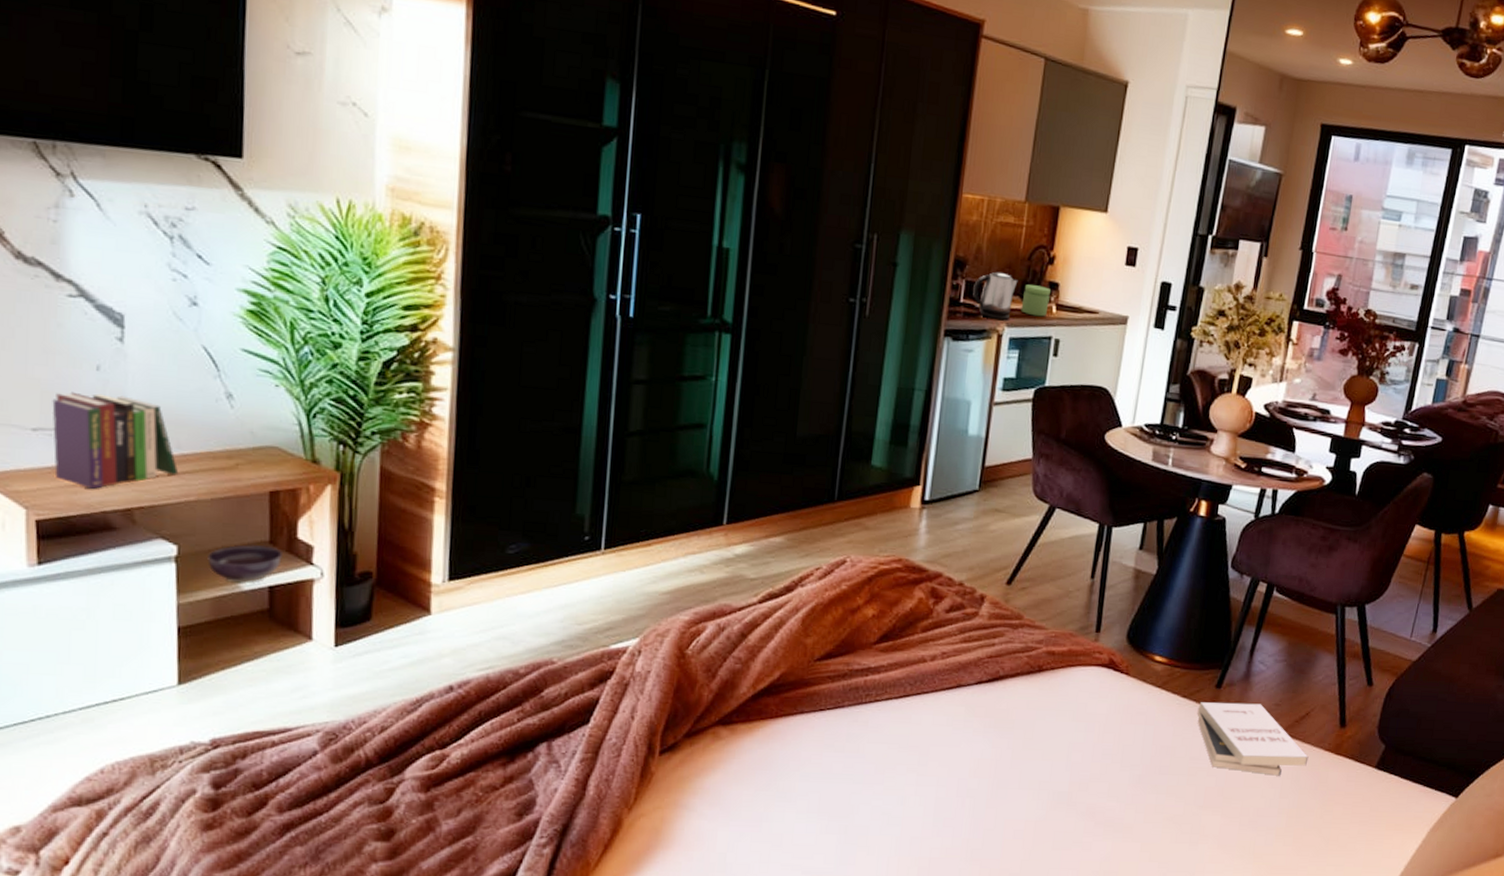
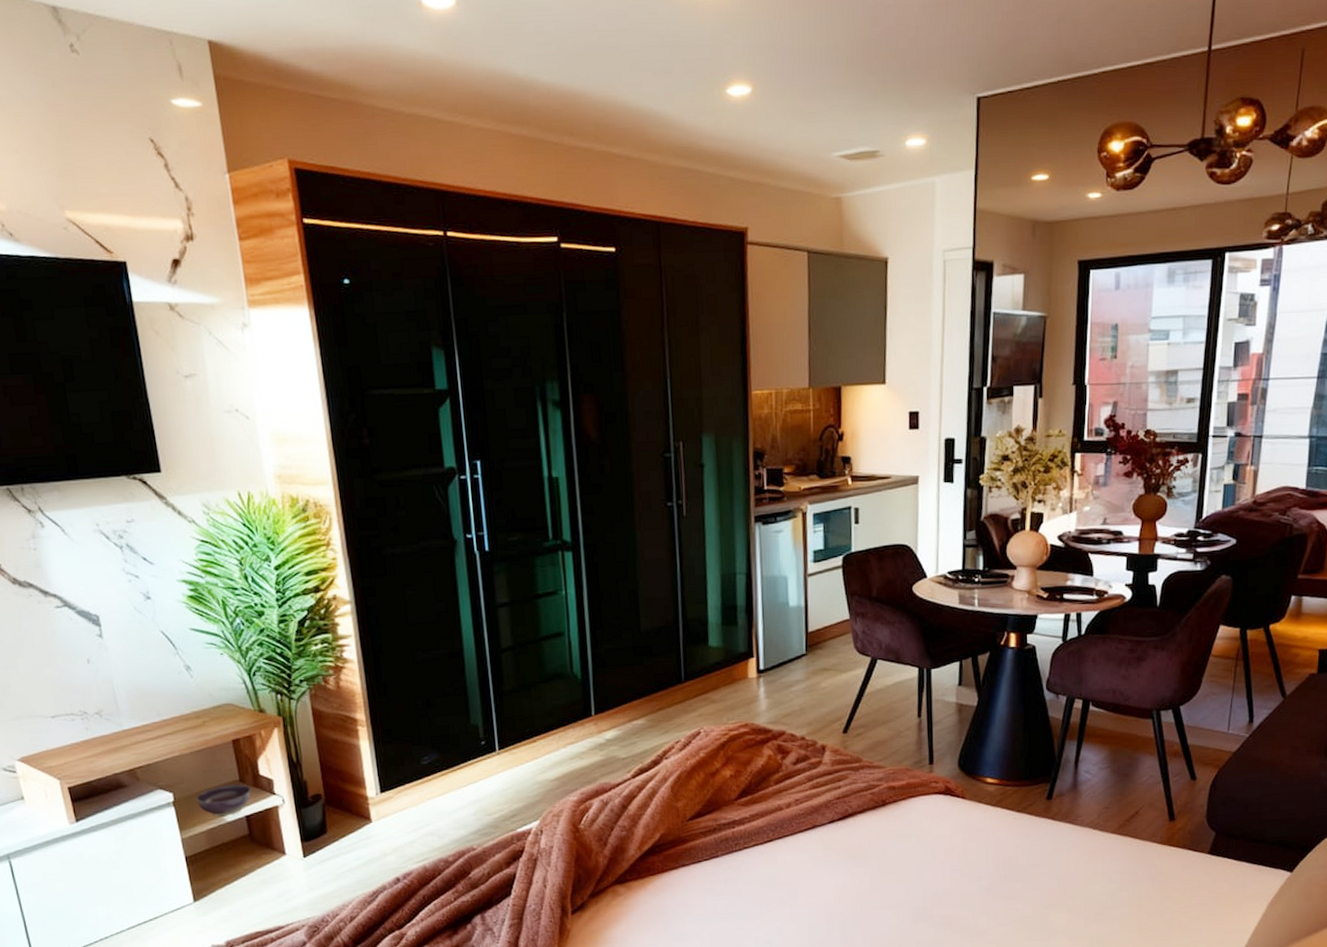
books: present [52,391,179,489] -> none [61,680,163,757]
kettle: present [973,271,1018,320] -> none [774,456,813,499]
jar: present [1021,284,1051,317] -> none [819,462,844,491]
books: present [1197,702,1309,776] -> none [1032,809,1143,872]

